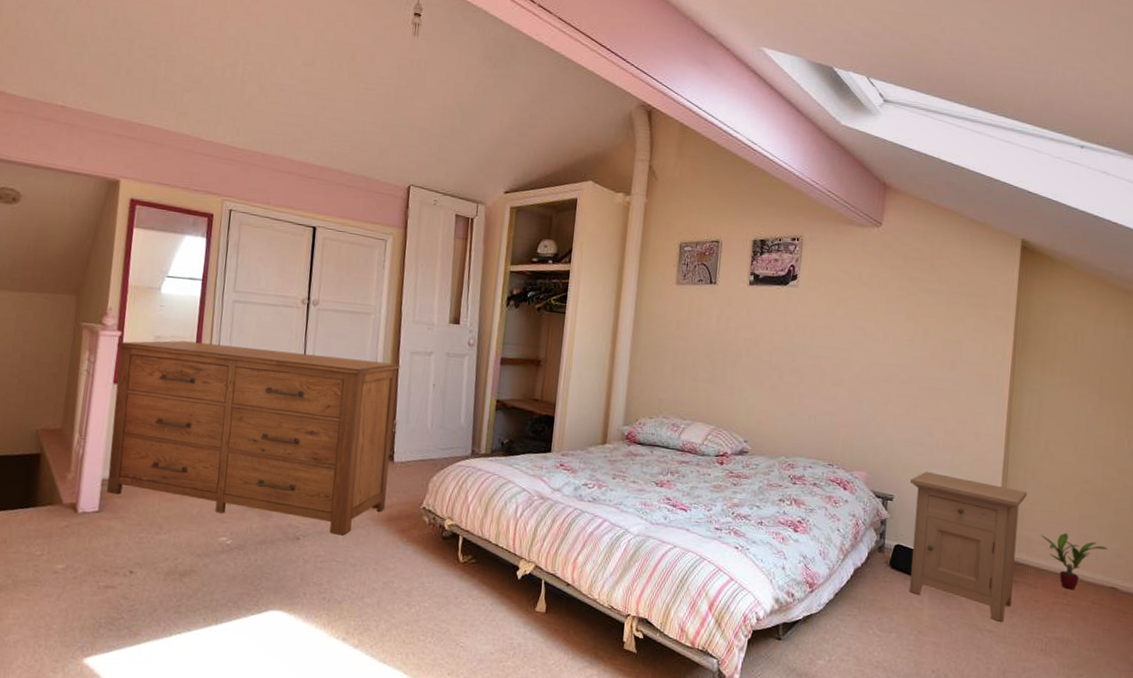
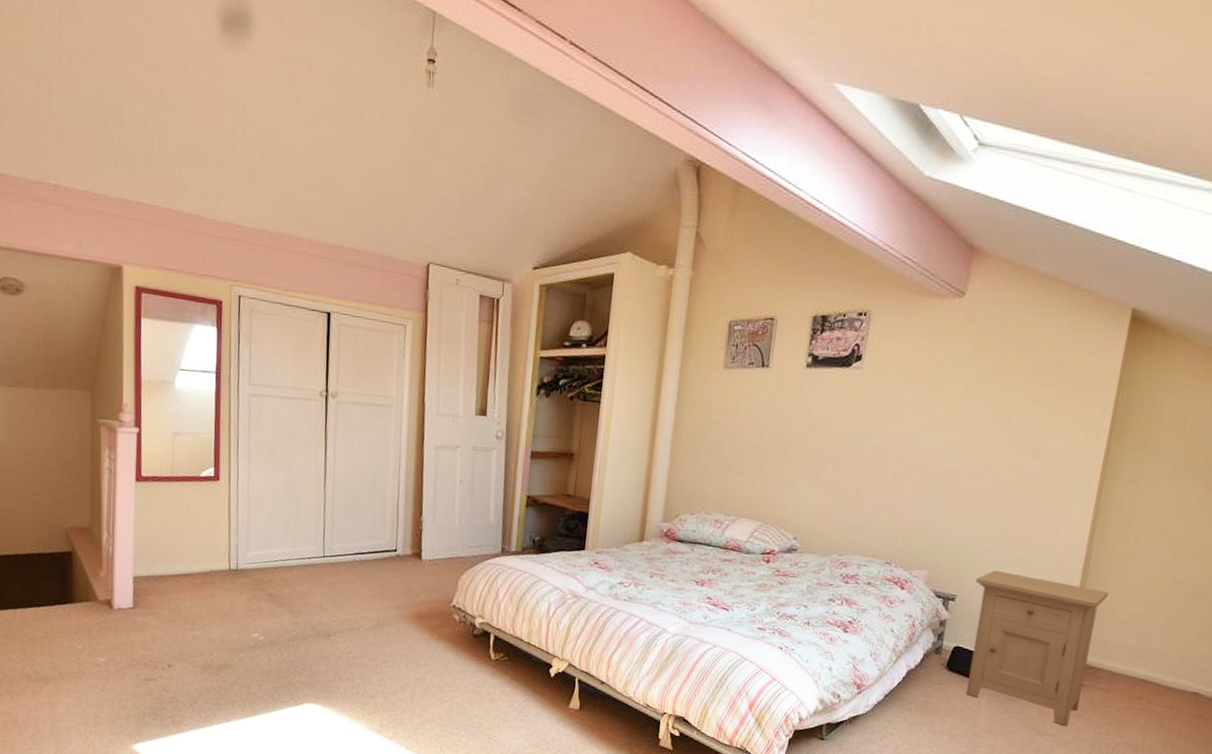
dresser: present [107,340,400,536] -> none [135,436,425,633]
potted plant: present [1041,532,1108,590] -> none [1119,635,1195,695]

